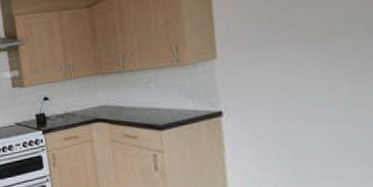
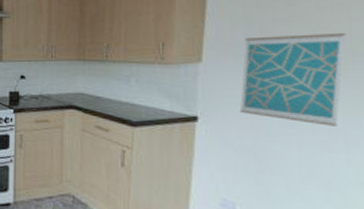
wall art: none [255,8,364,103] -> present [239,32,347,126]

